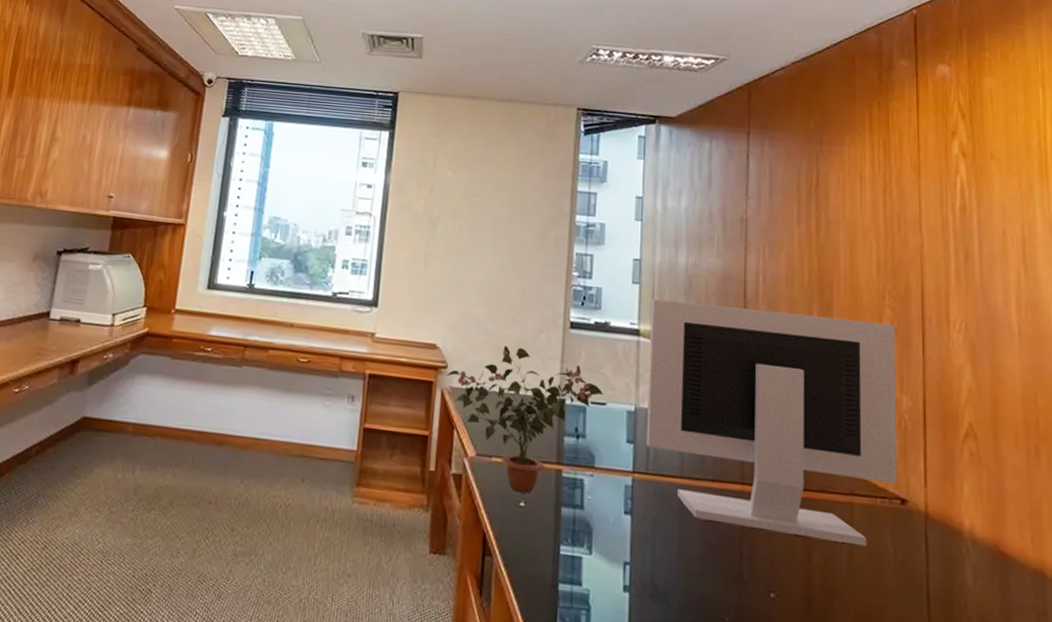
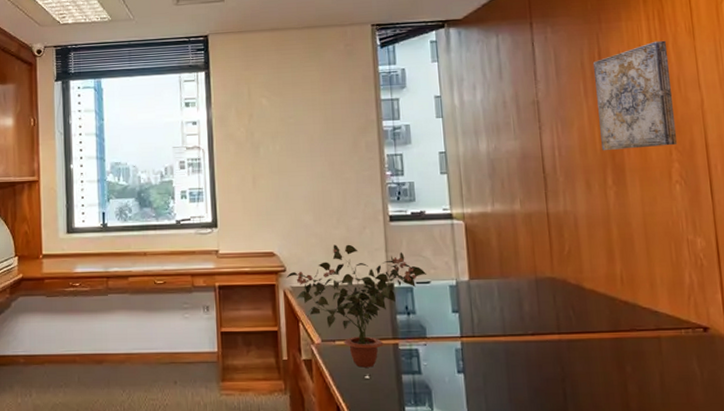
computer monitor: present [646,298,897,547] -> none [460,176,698,372]
wall art: none [810,172,892,290] -> present [593,40,678,150]

